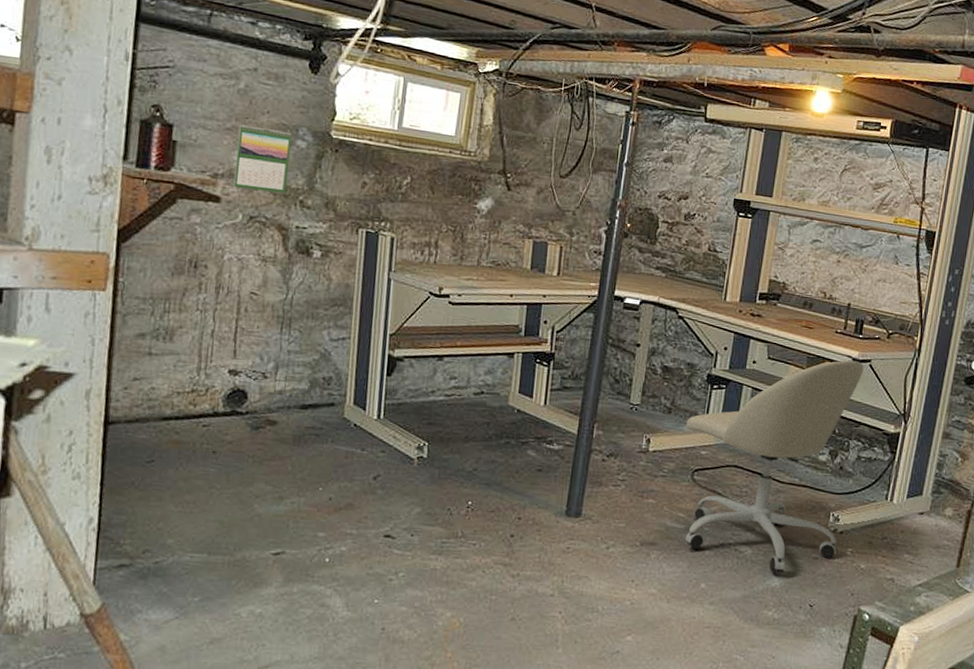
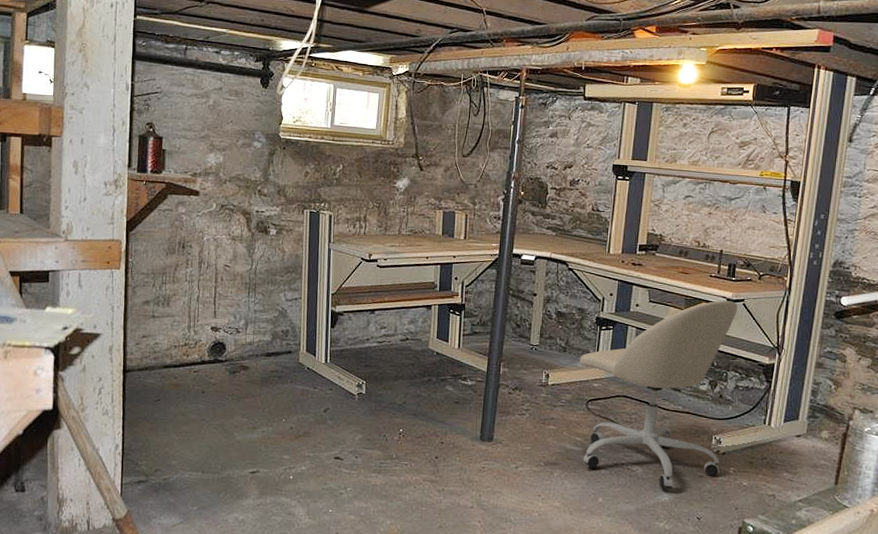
calendar: present [232,124,292,194] -> none [208,133,250,186]

